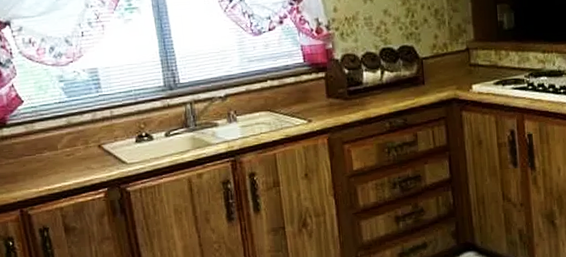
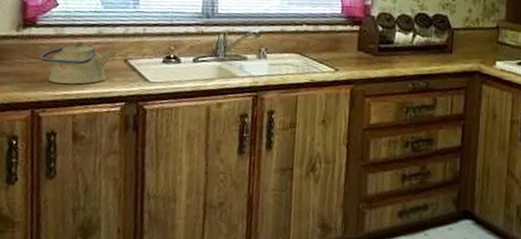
kettle: none [16,134,87,180] -> present [40,41,114,84]

